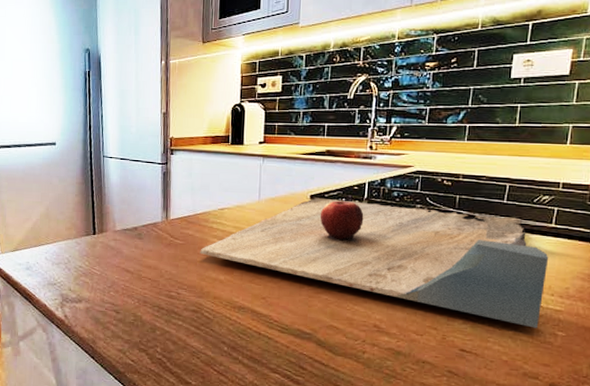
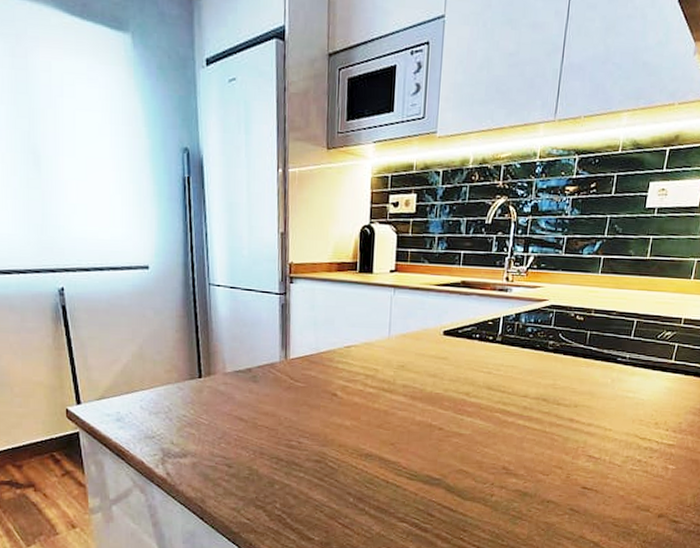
cutting board: present [200,196,549,329] -> none [323,332,667,463]

